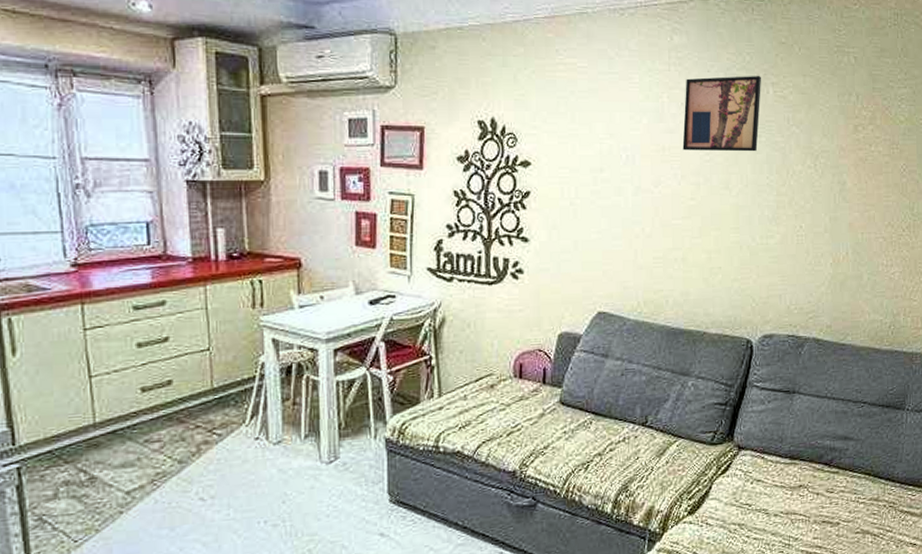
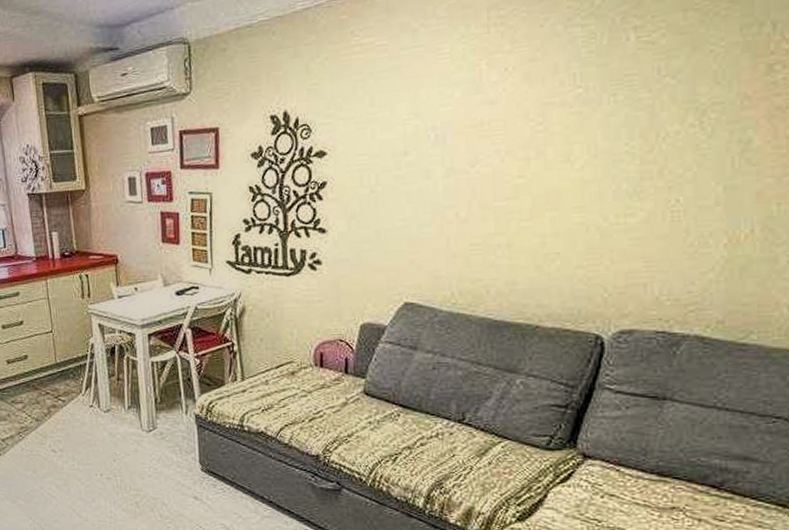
wall art: present [682,76,762,152] -> none [506,21,619,123]

